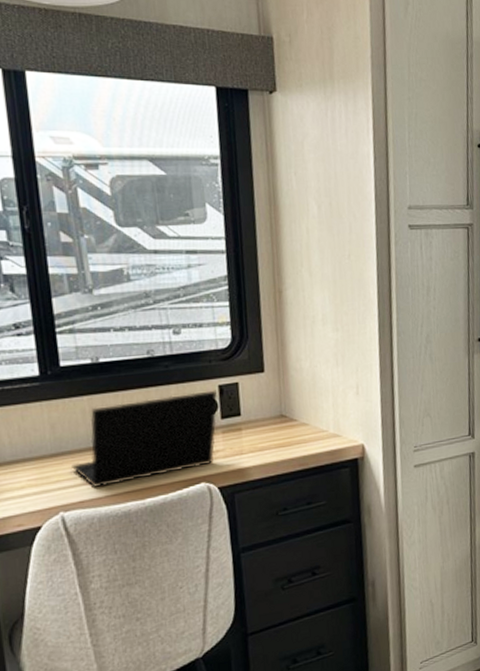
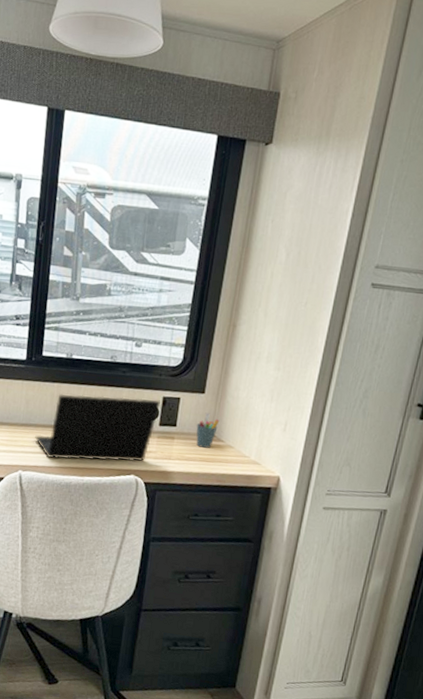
pen holder: none [263,392,288,433] -> present [196,412,220,448]

